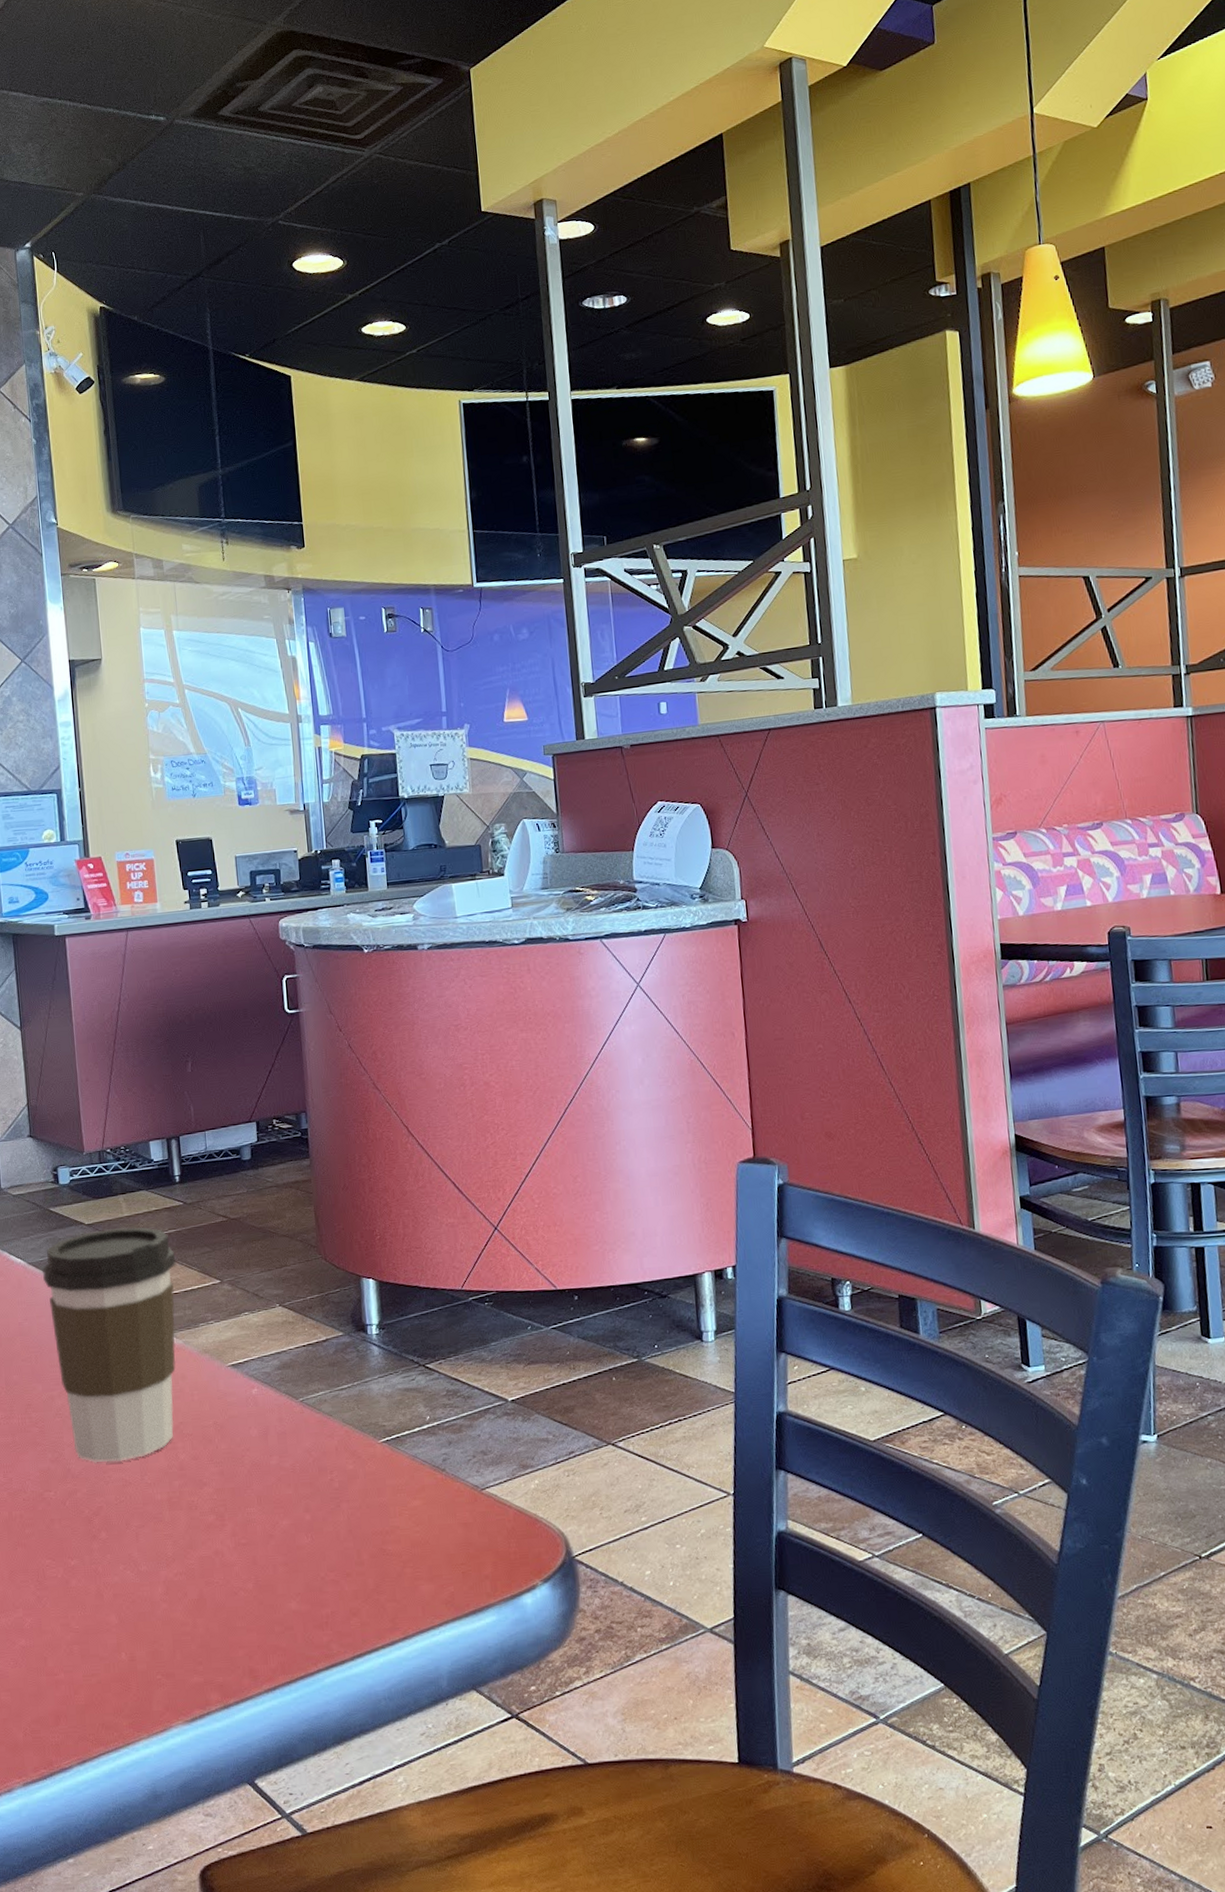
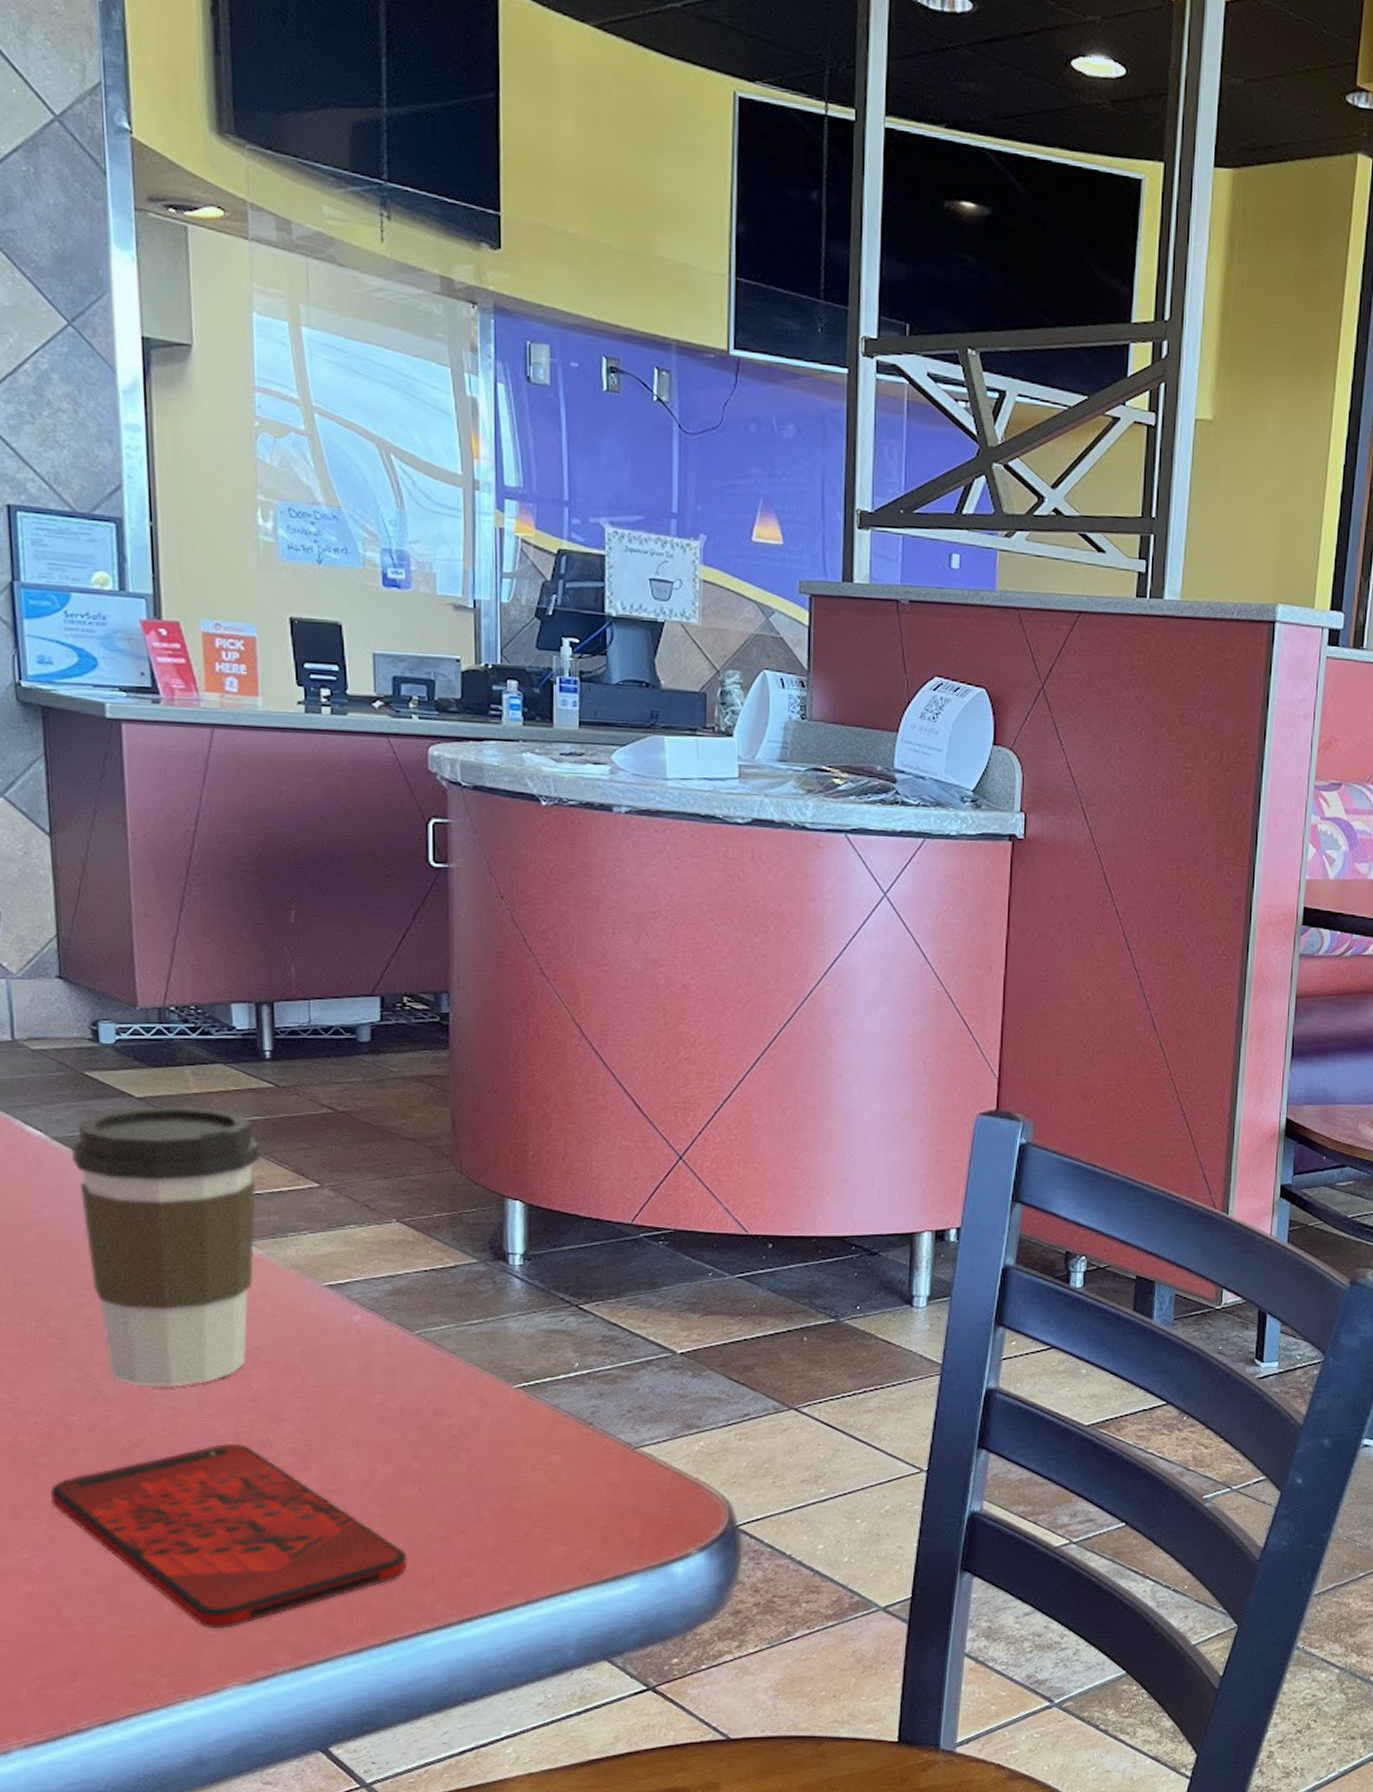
smartphone: none [36,1507,307,1673] -> present [51,1444,407,1629]

